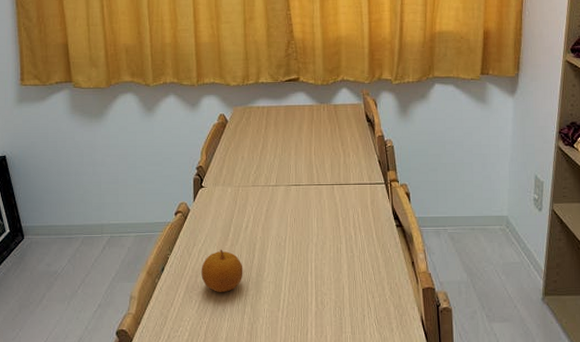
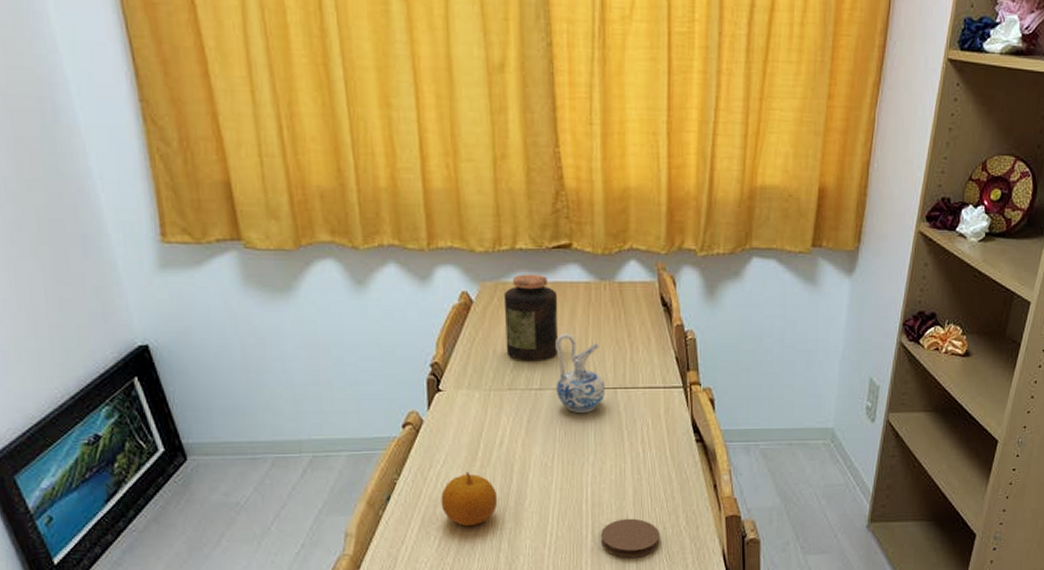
jar: none [250,101,290,165] -> present [503,274,559,362]
ceramic pitcher: none [288,143,325,205] -> present [556,333,605,414]
coaster: none [323,288,370,321] -> present [601,518,660,558]

